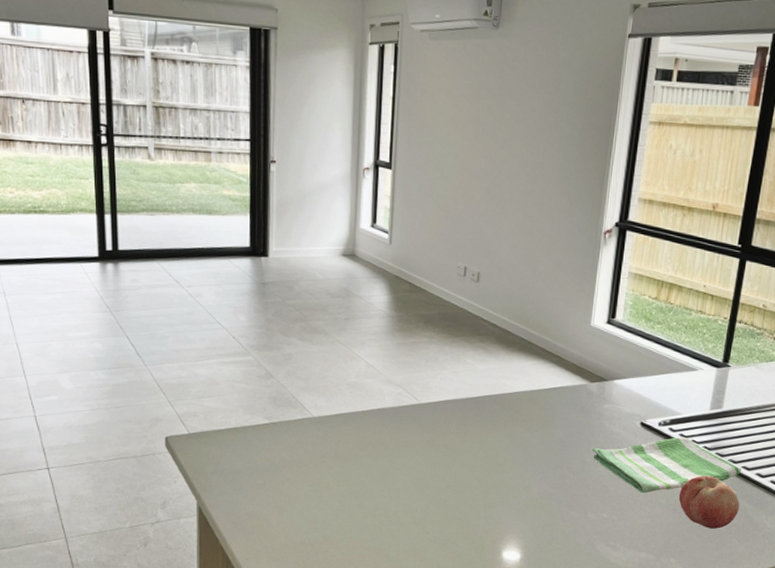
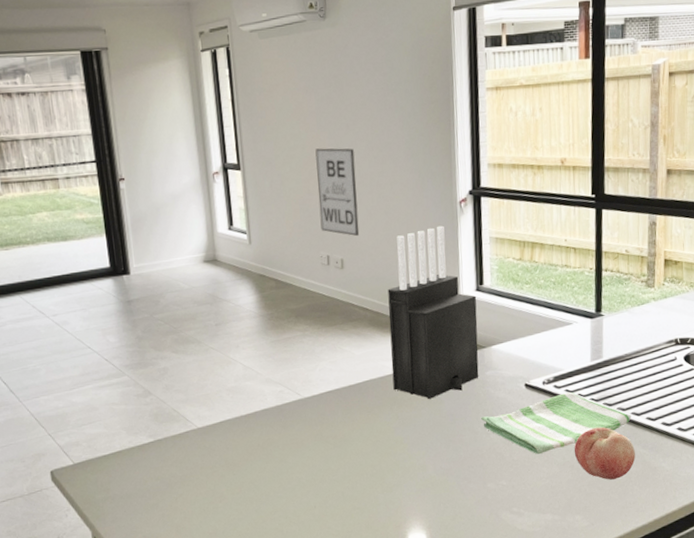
wall art: none [462,158,507,252] -> present [315,148,360,237]
knife block: none [510,253,607,423] -> present [388,225,479,399]

